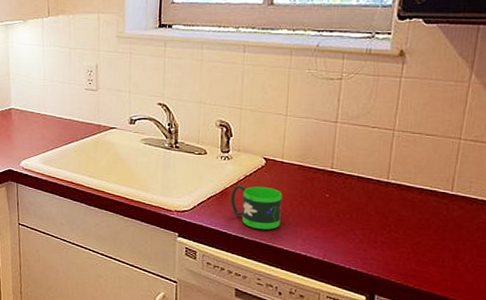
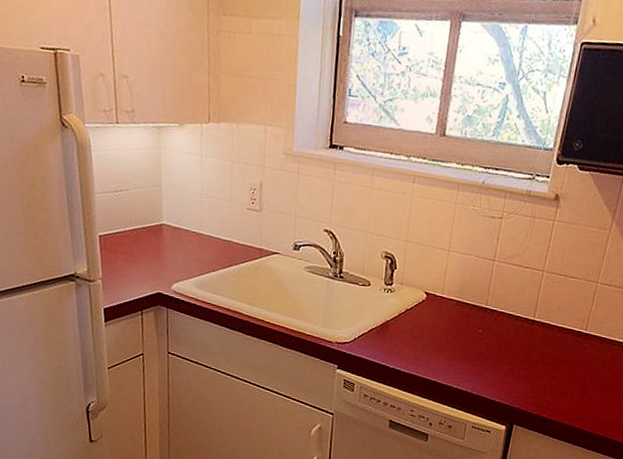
mug: present [231,184,282,230] -> none [390,317,440,363]

